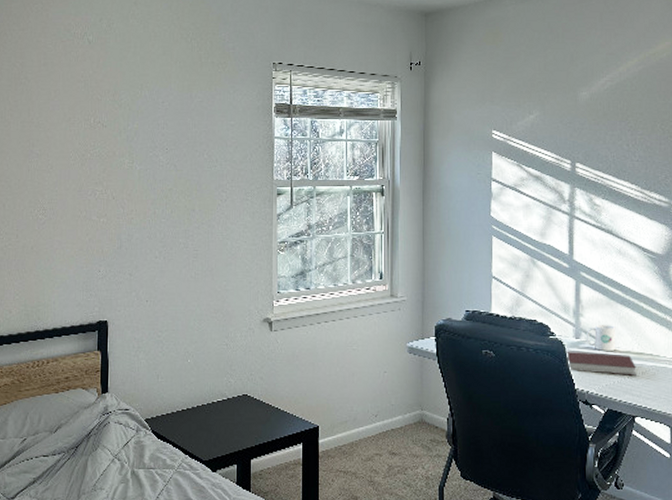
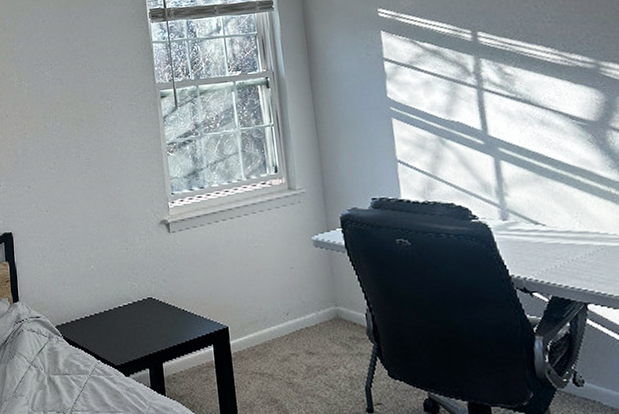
notebook: present [565,351,636,376] -> none [492,234,582,258]
mug: present [587,324,616,351] -> none [515,202,552,232]

